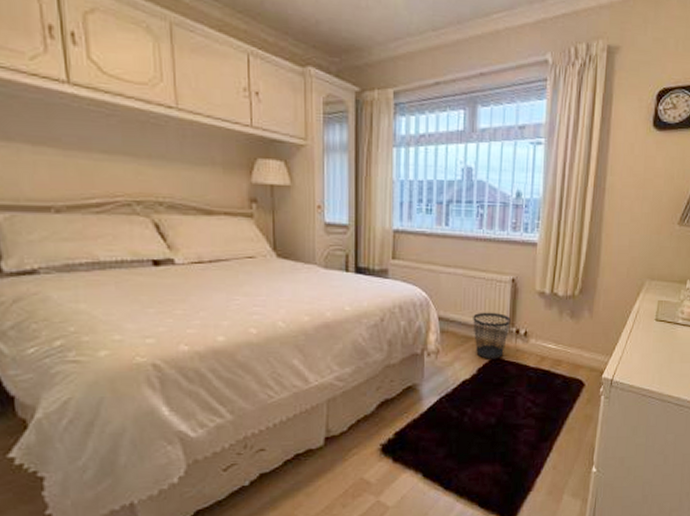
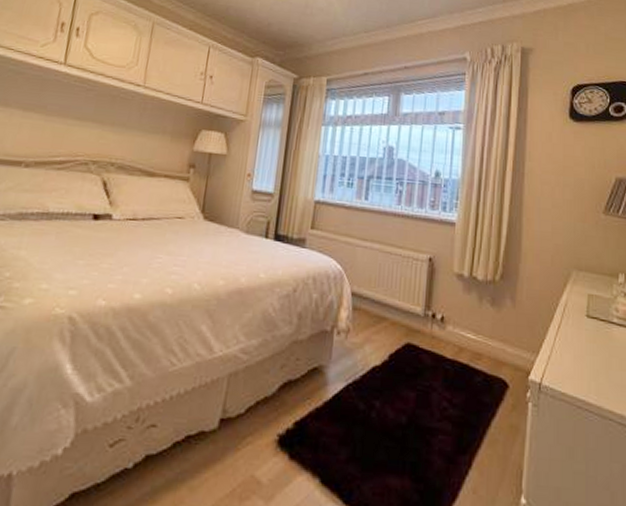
wastebasket: present [473,312,511,359] -> none [386,290,427,345]

